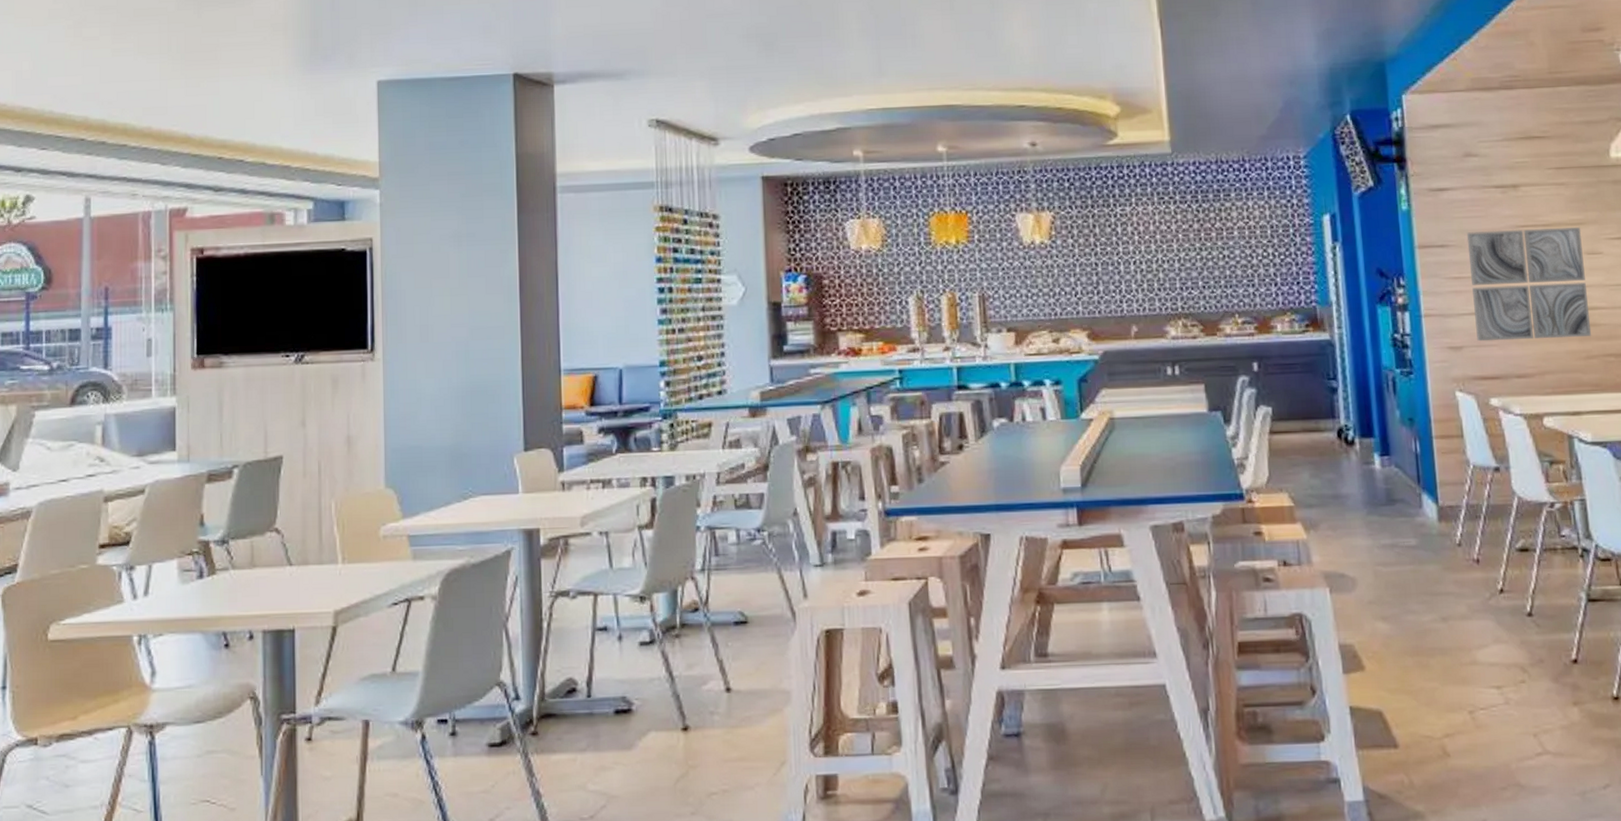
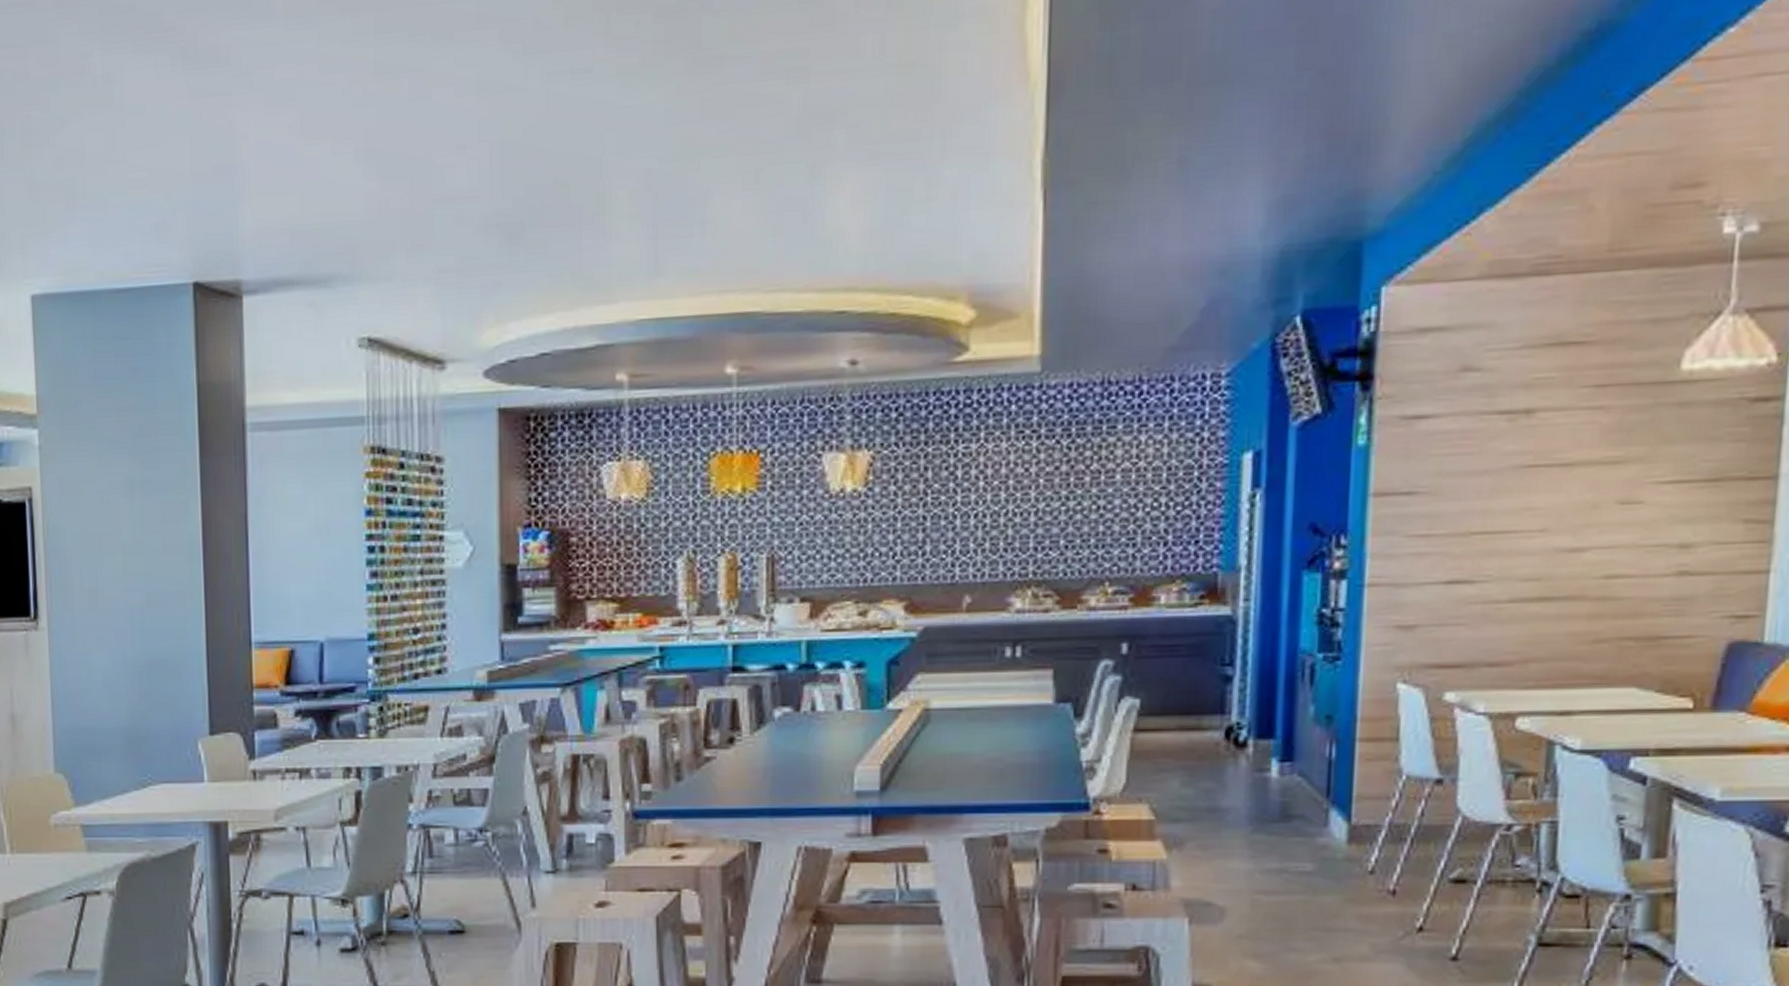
wall art: present [1466,227,1592,342] -> none [1439,467,1616,619]

